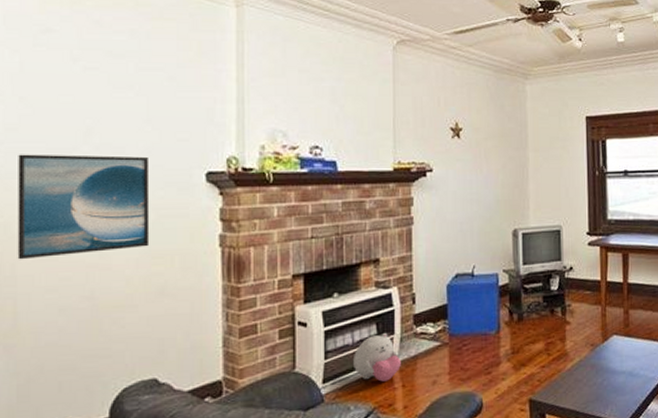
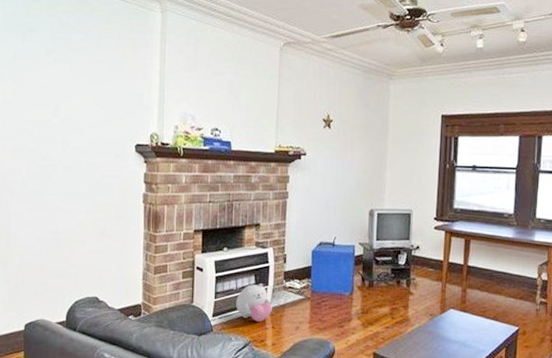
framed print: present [17,154,150,260] -> none [10,122,97,200]

